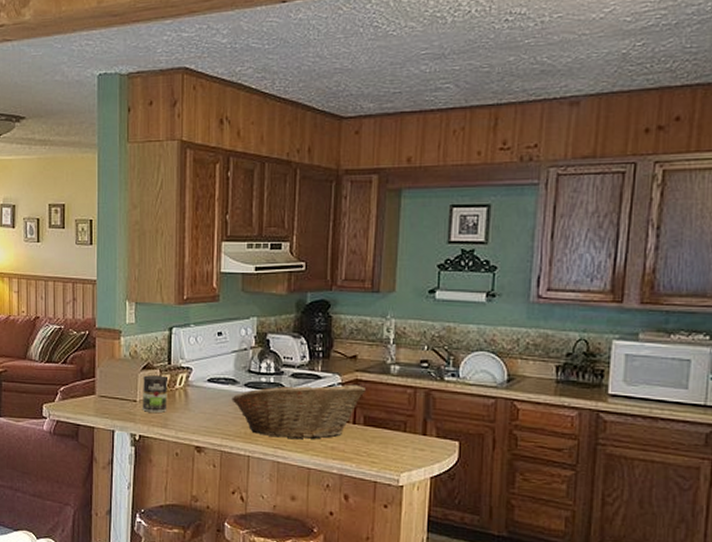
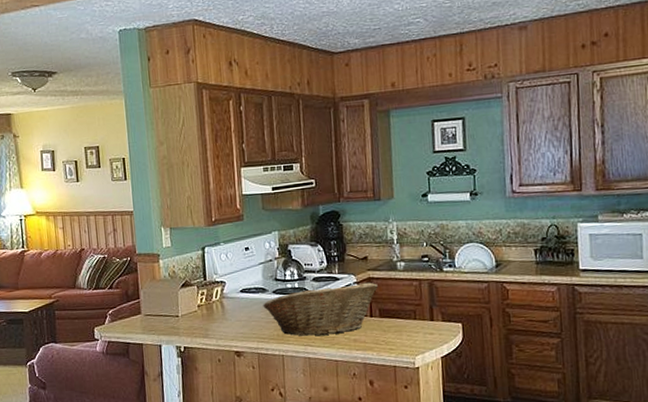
coffee can: present [142,375,167,413] -> none [182,291,207,325]

